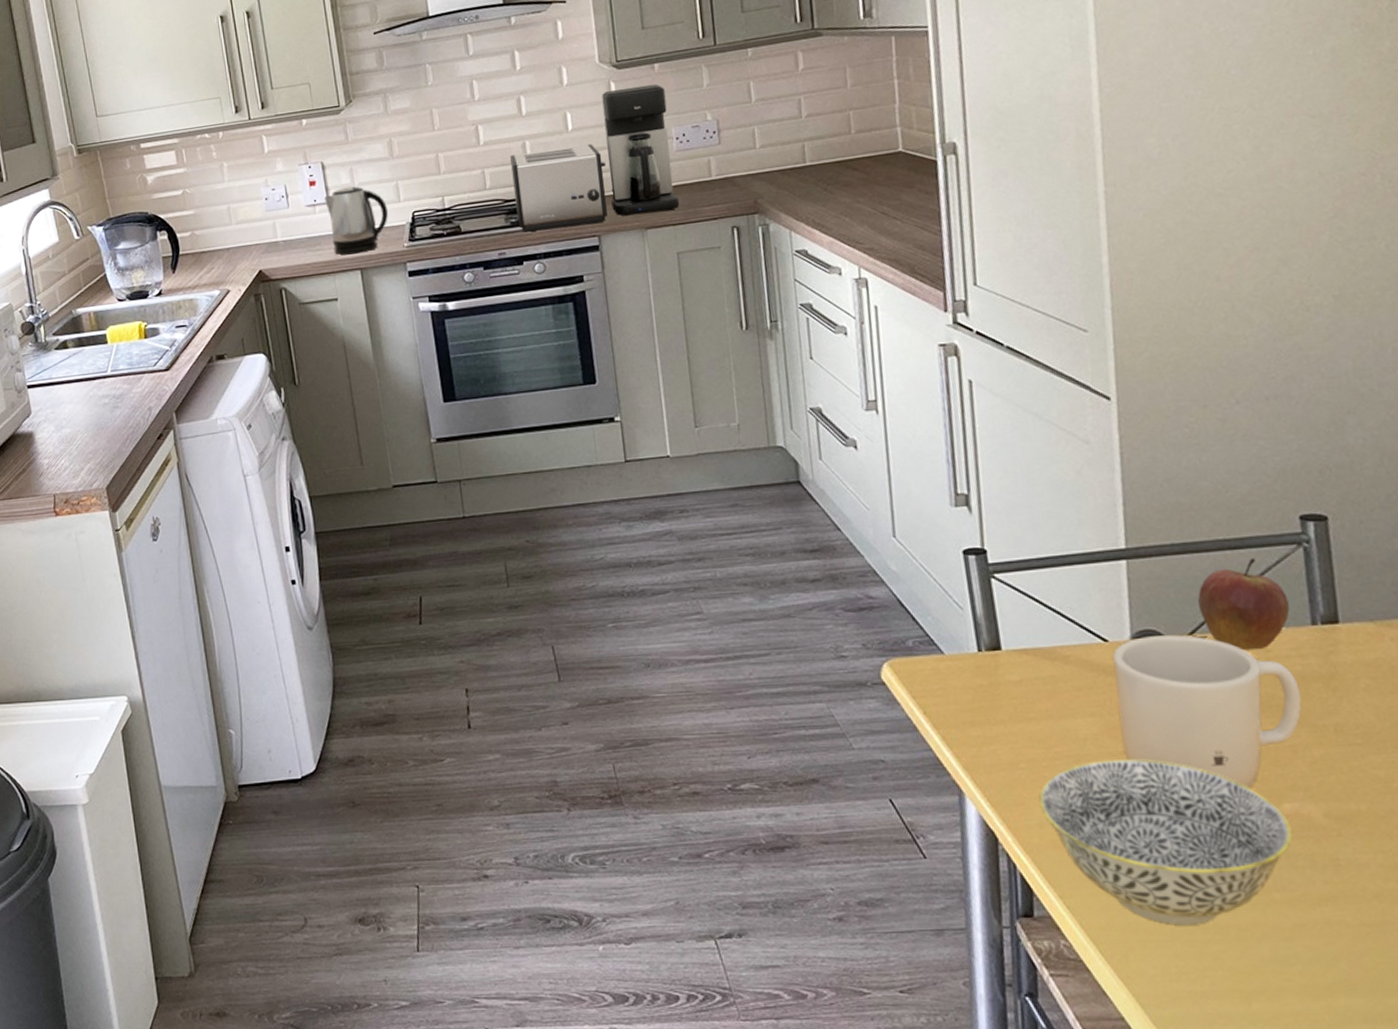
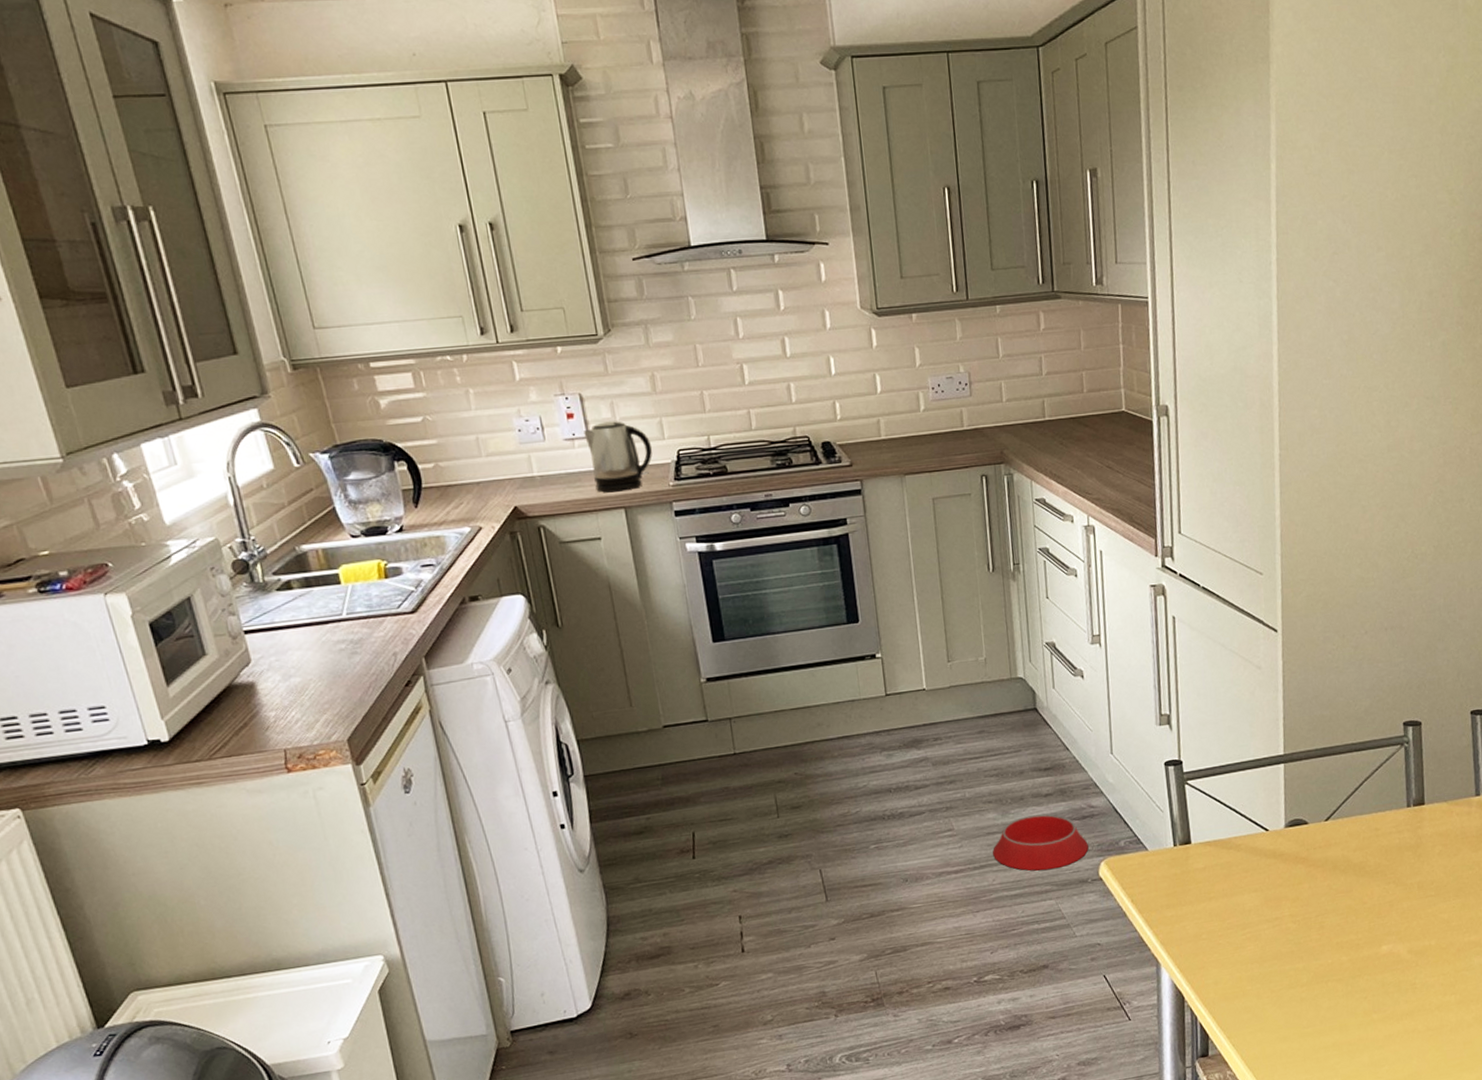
toaster: present [510,143,607,232] -> none [775,389,869,475]
coffee maker: present [601,84,680,216] -> none [863,333,935,462]
pet bowl: none [749,602,867,668] -> present [993,814,1089,871]
bowl: present [1039,759,1293,925] -> none [1215,922,1387,1048]
mug: present [1112,634,1303,788] -> none [1271,821,1398,937]
fruit: present [1198,557,1290,651] -> none [1332,757,1393,831]

